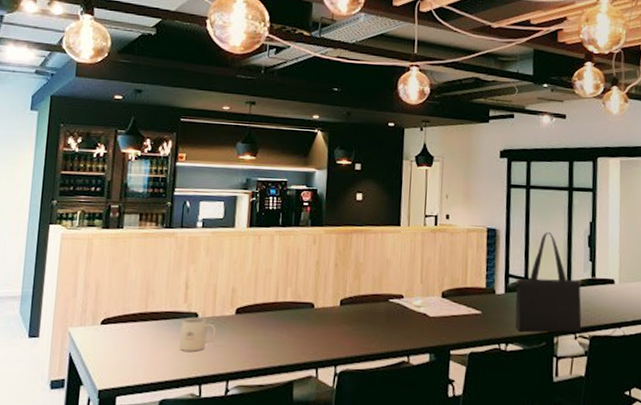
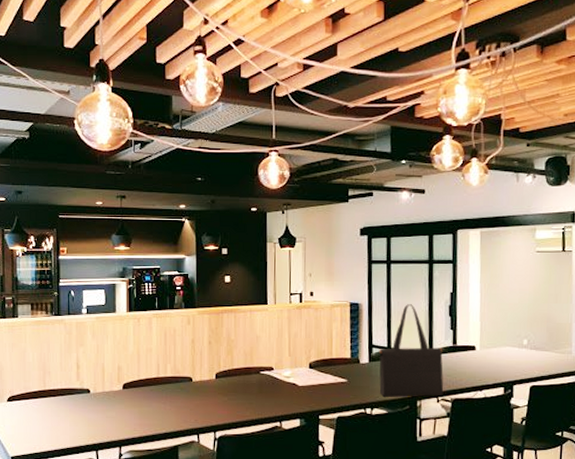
mug: present [179,317,217,352] -> none [76,393,107,422]

